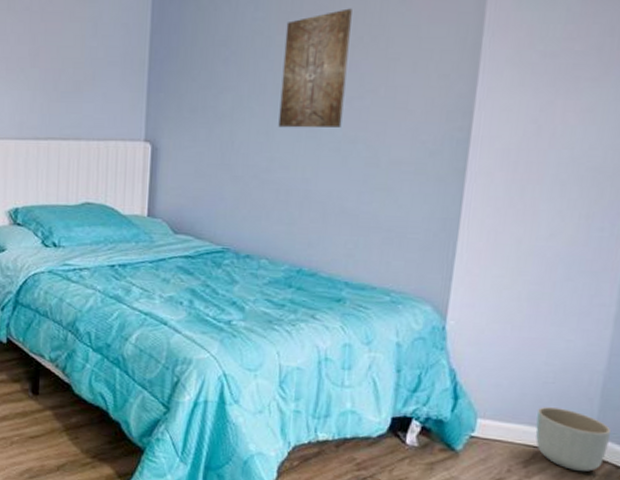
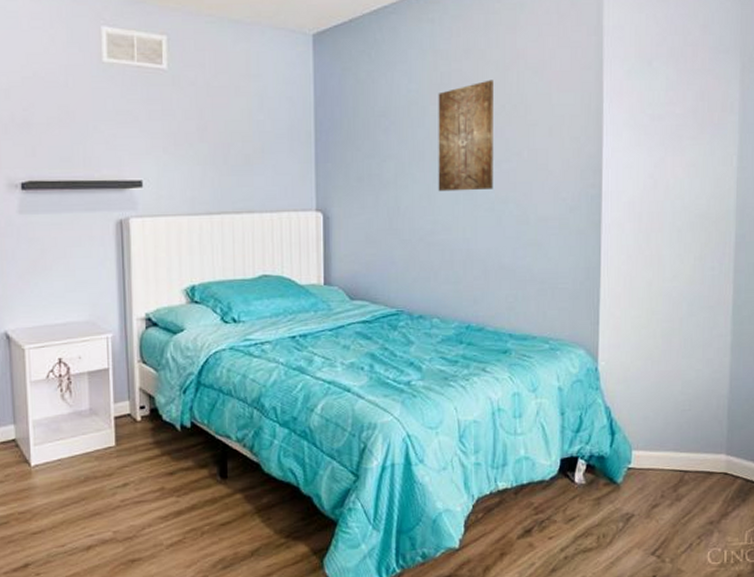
planter: present [535,407,612,472] -> none [679,432,739,489]

